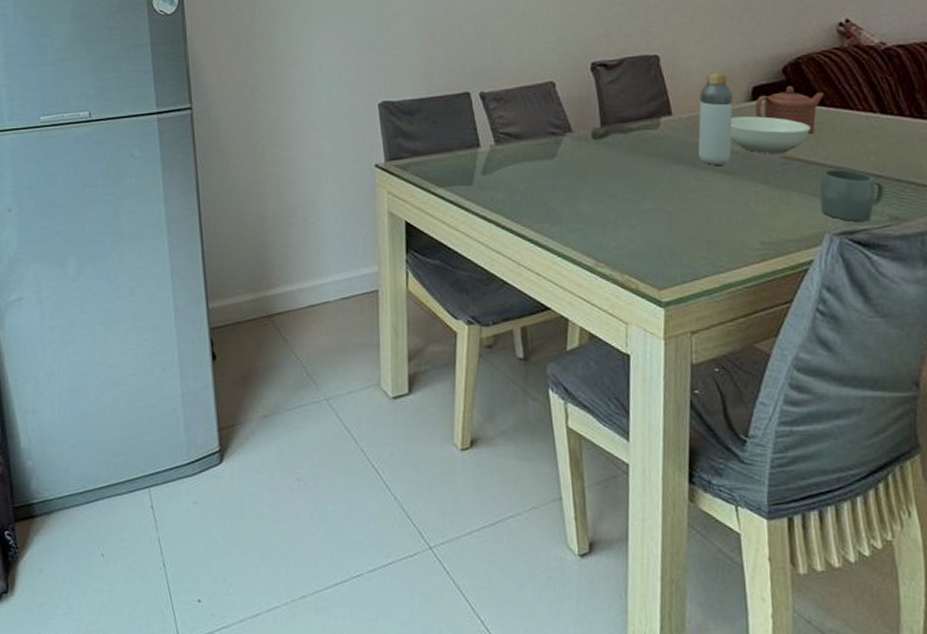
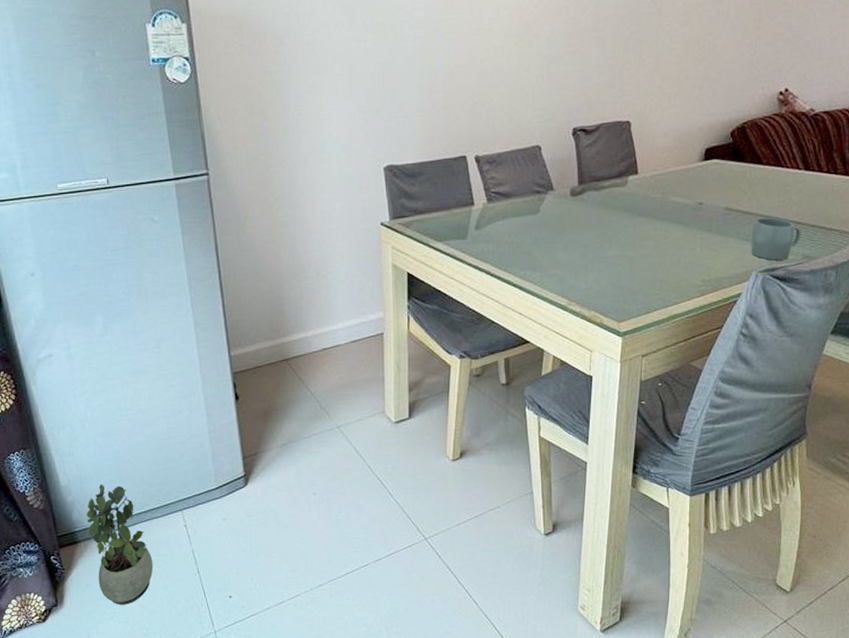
potted plant: none [46,449,114,599] -> present [86,484,154,605]
bottle: present [698,72,733,165] -> none [658,136,689,217]
bowl: present [730,116,812,154] -> none [685,174,750,206]
teapot: present [754,86,825,134] -> none [705,147,763,188]

